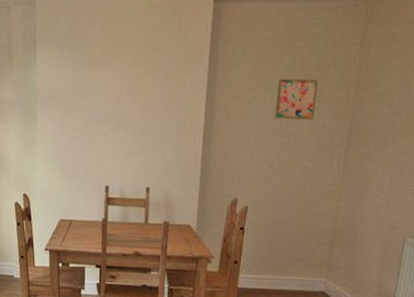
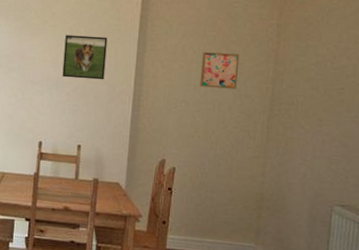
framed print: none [127,65,175,116] -> present [62,35,108,80]

